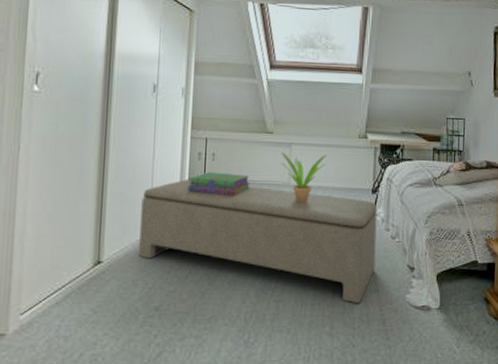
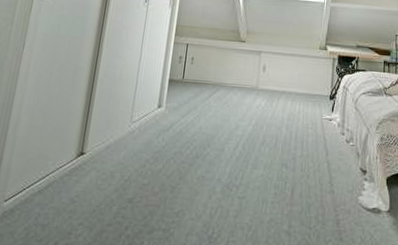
bench: present [139,179,378,304] -> none [118,80,334,204]
stack of books: present [188,172,250,196] -> none [167,74,223,97]
potted plant: present [281,153,328,203] -> none [251,60,292,106]

